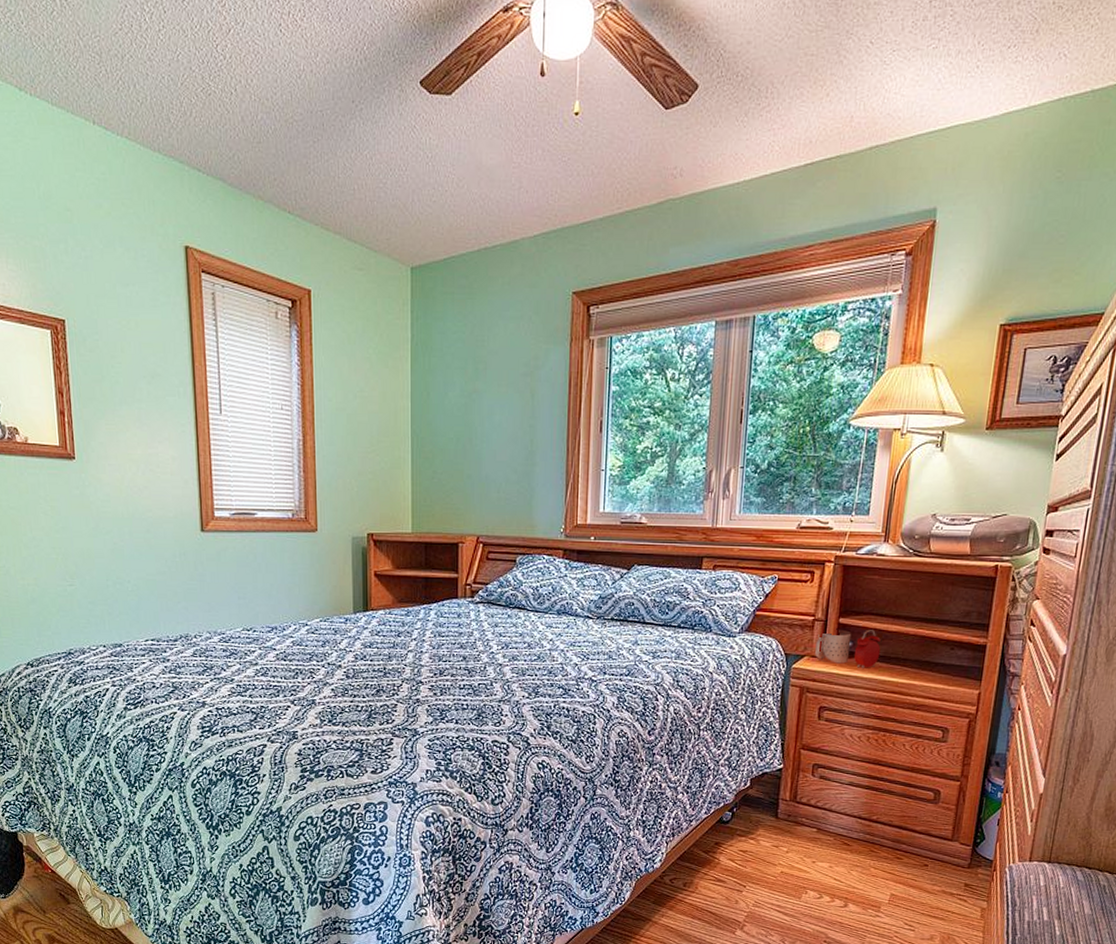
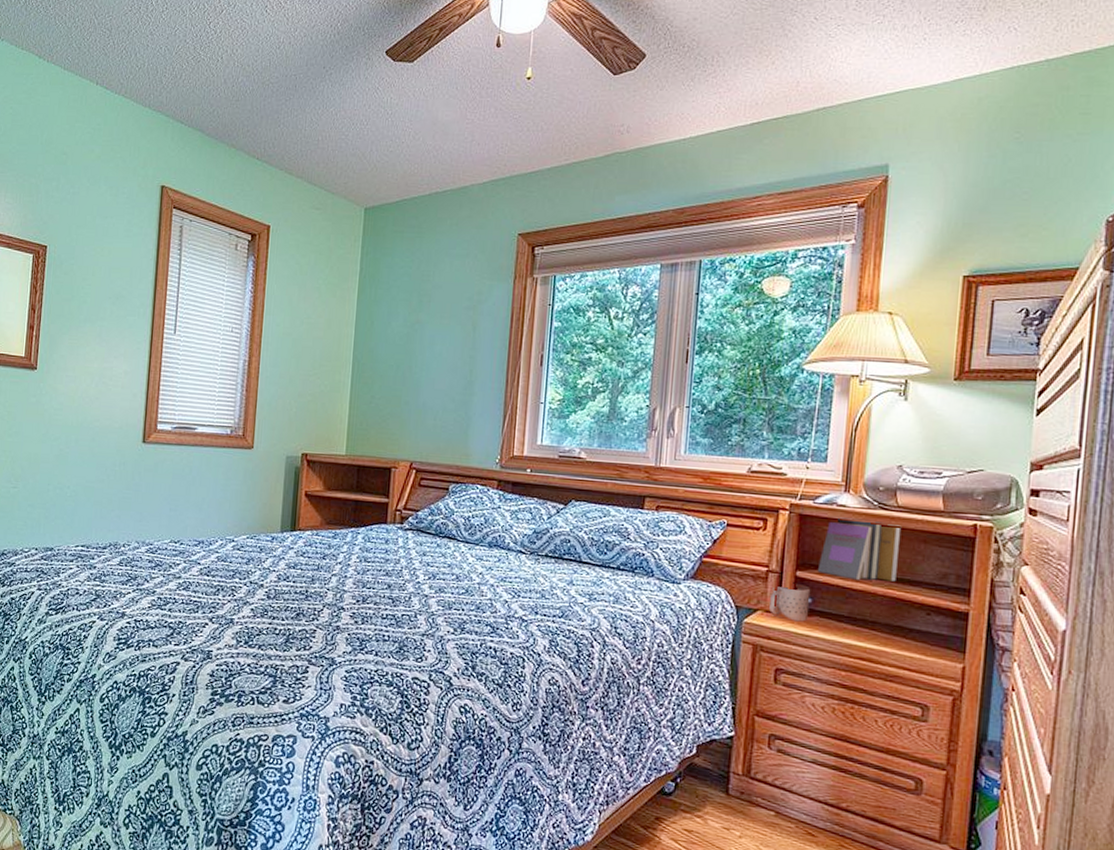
alarm clock: present [853,629,881,670] -> none [813,586,845,630]
books: none [857,566,932,624] -> present [817,517,900,582]

